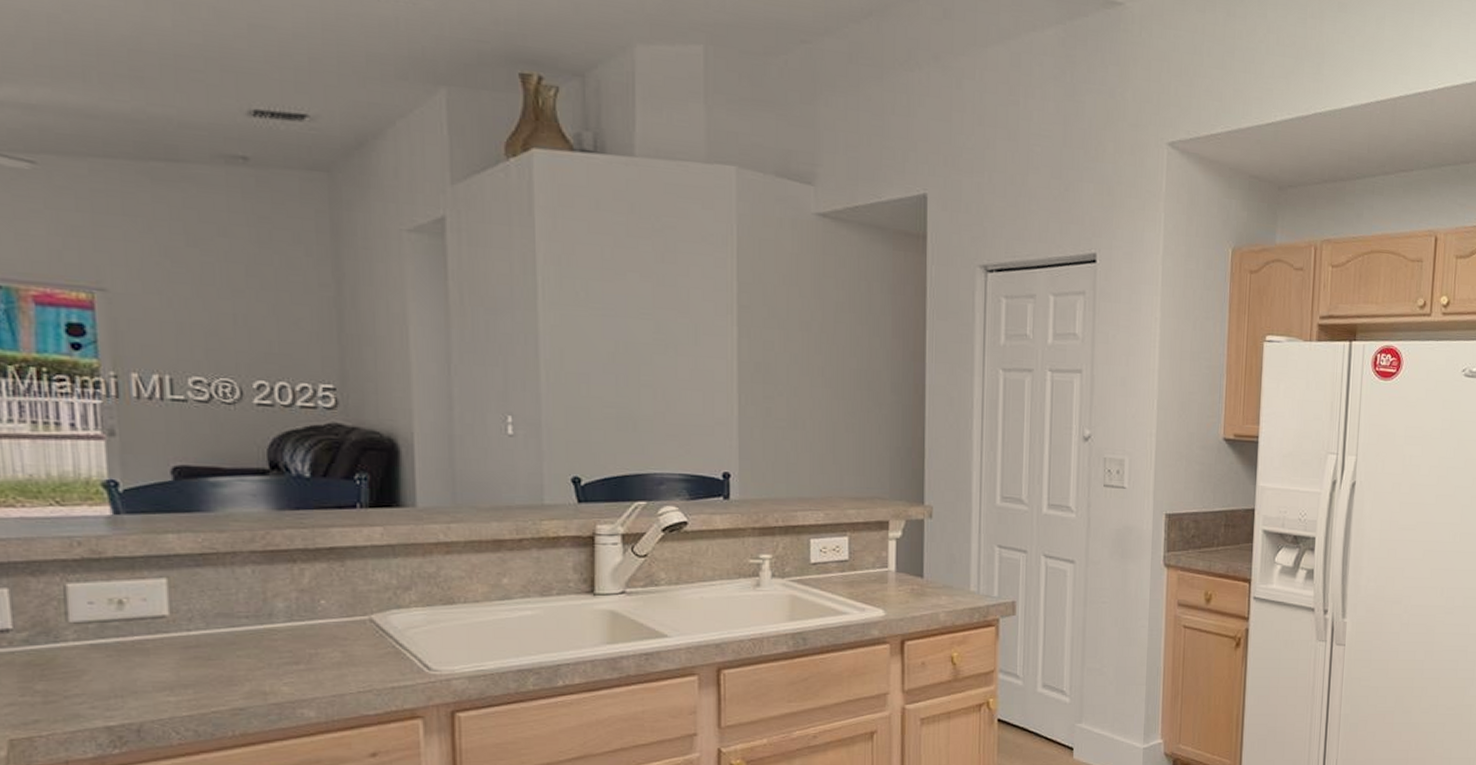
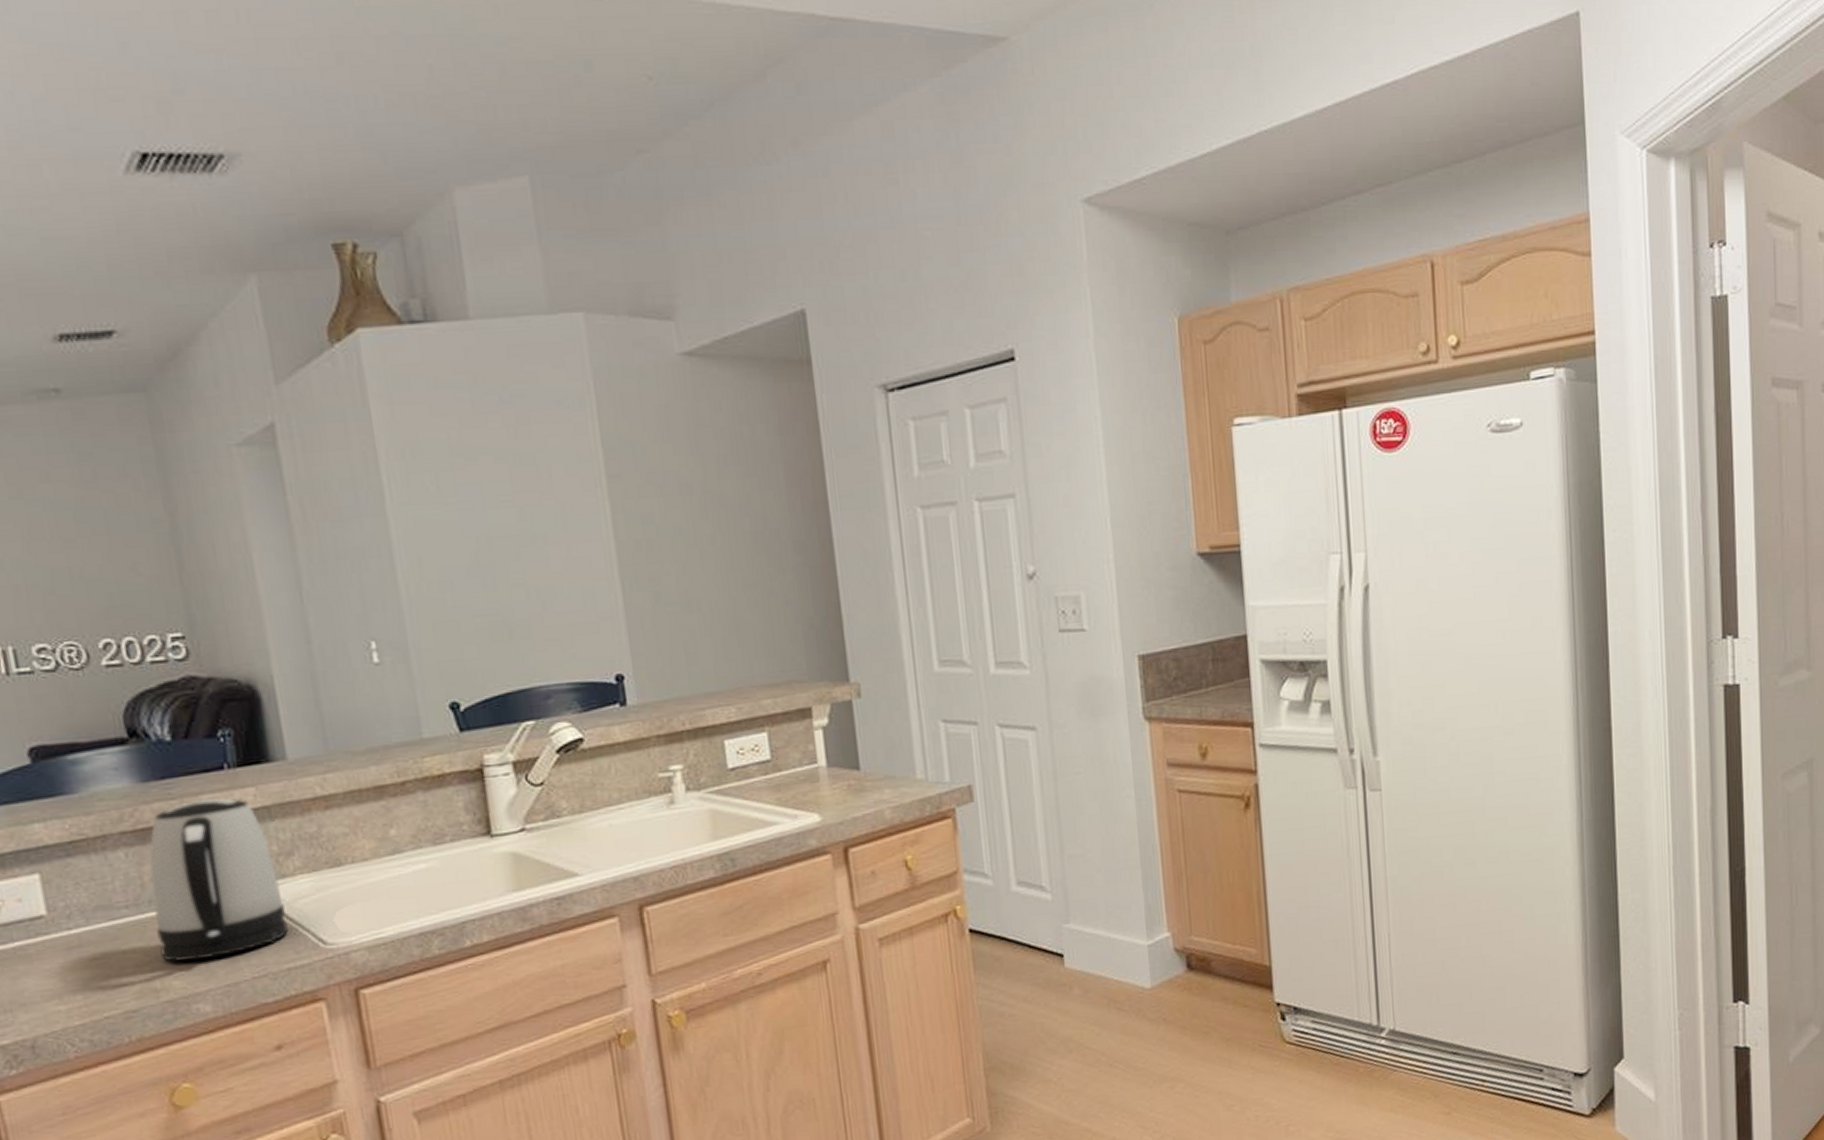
kettle: none [272,531,397,670] -> present [149,797,288,962]

